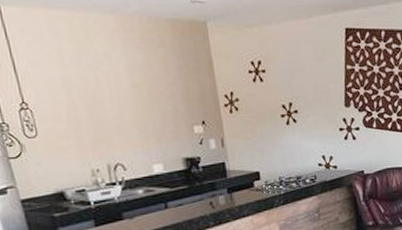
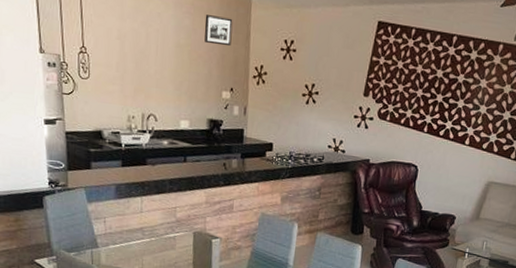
picture frame: none [158,47,193,78] -> present [204,15,233,46]

